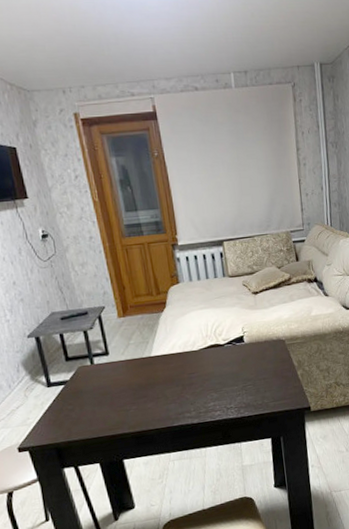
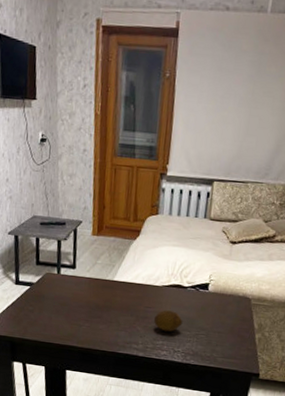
fruit: none [200,370,229,393] -> present [154,310,183,332]

